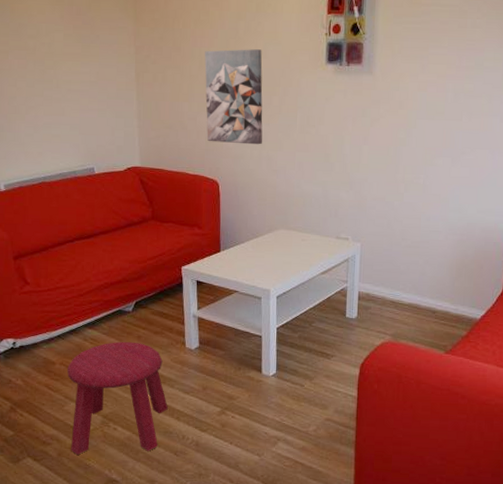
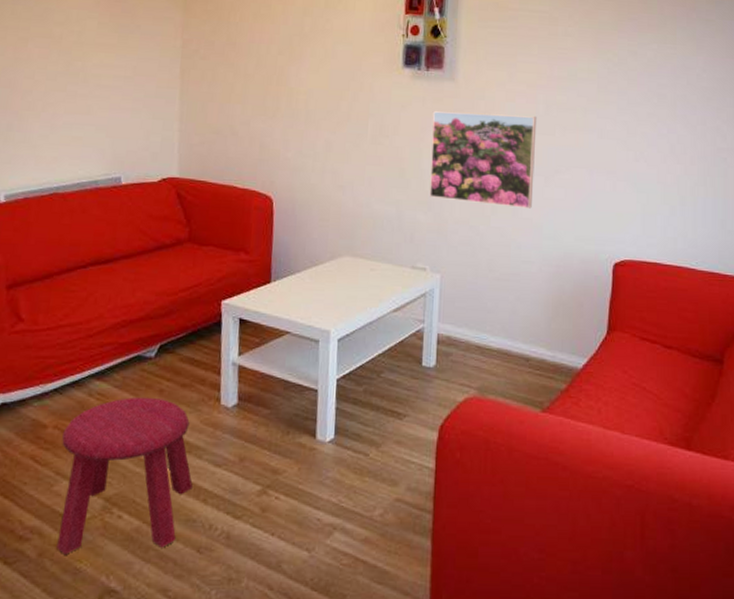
wall art: present [204,49,263,145] -> none [261,47,330,156]
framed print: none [351,101,446,186] -> present [429,111,537,209]

